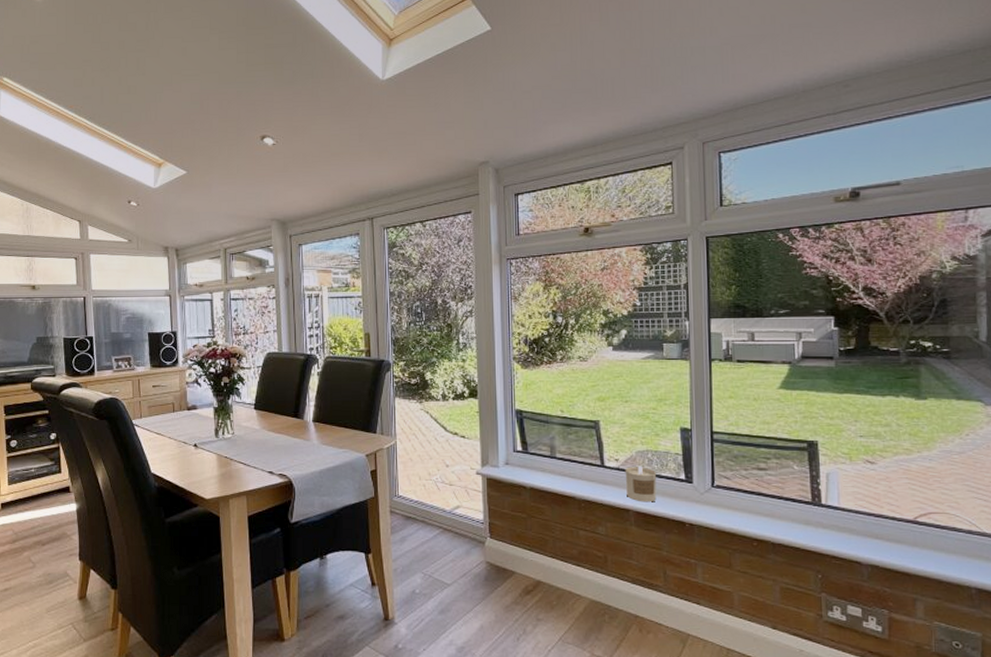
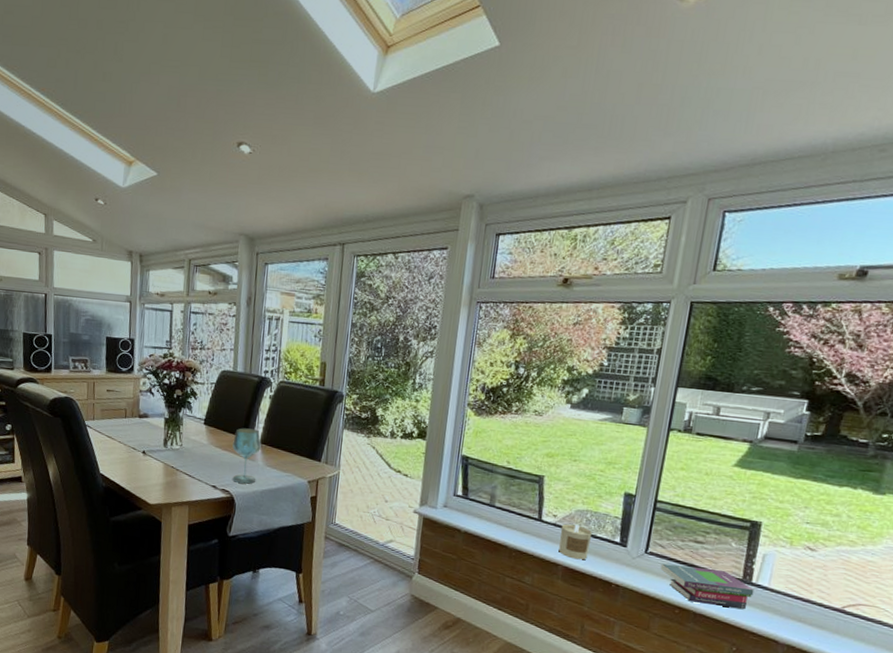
wine glass: none [285,408,314,465] -> present [232,428,261,484]
books: none [729,495,826,534] -> present [660,563,755,610]

